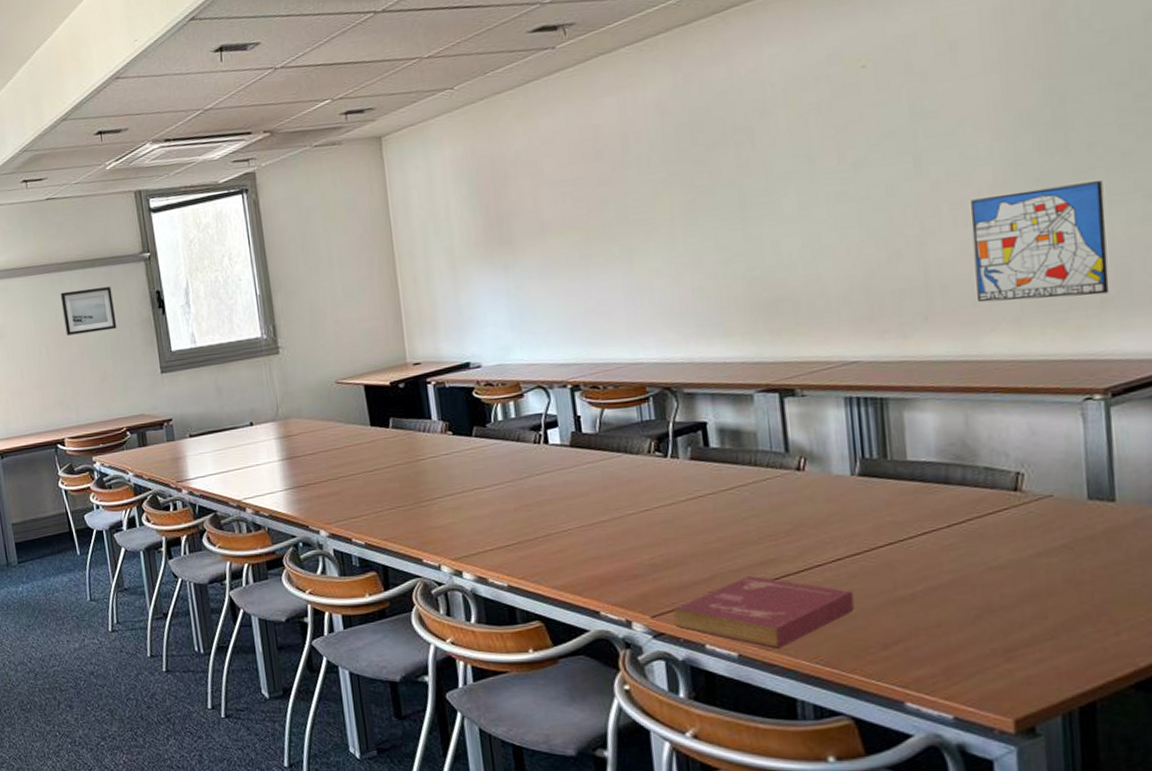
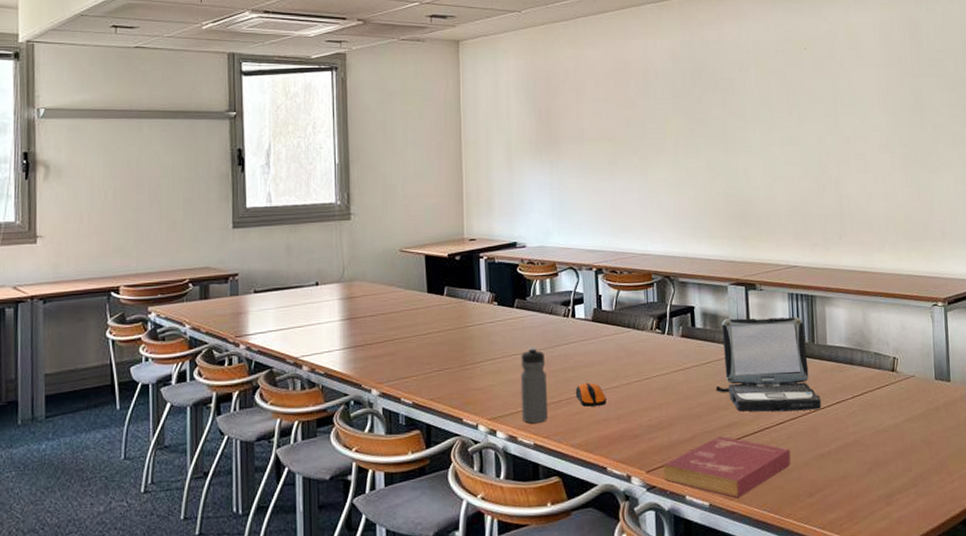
wall art: present [60,286,117,336] -> none [136,138,193,182]
water bottle: none [485,478,524,564] -> present [520,346,549,424]
computer mouse: none [554,516,595,544] -> present [575,382,606,407]
laptop: none [742,427,900,547] -> present [716,317,821,412]
wall art: present [970,181,1110,303] -> none [868,152,946,231]

